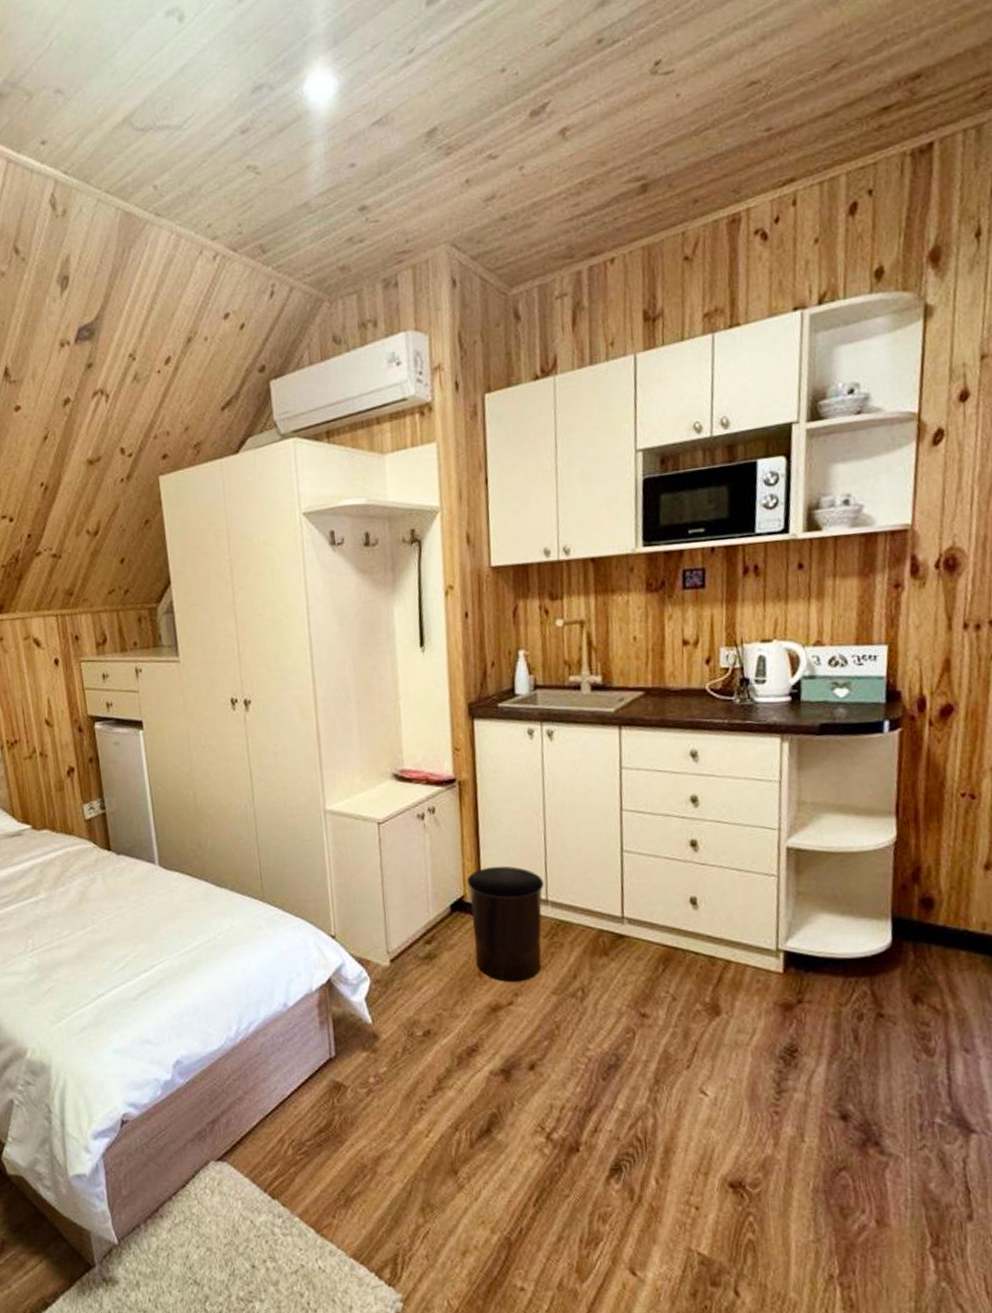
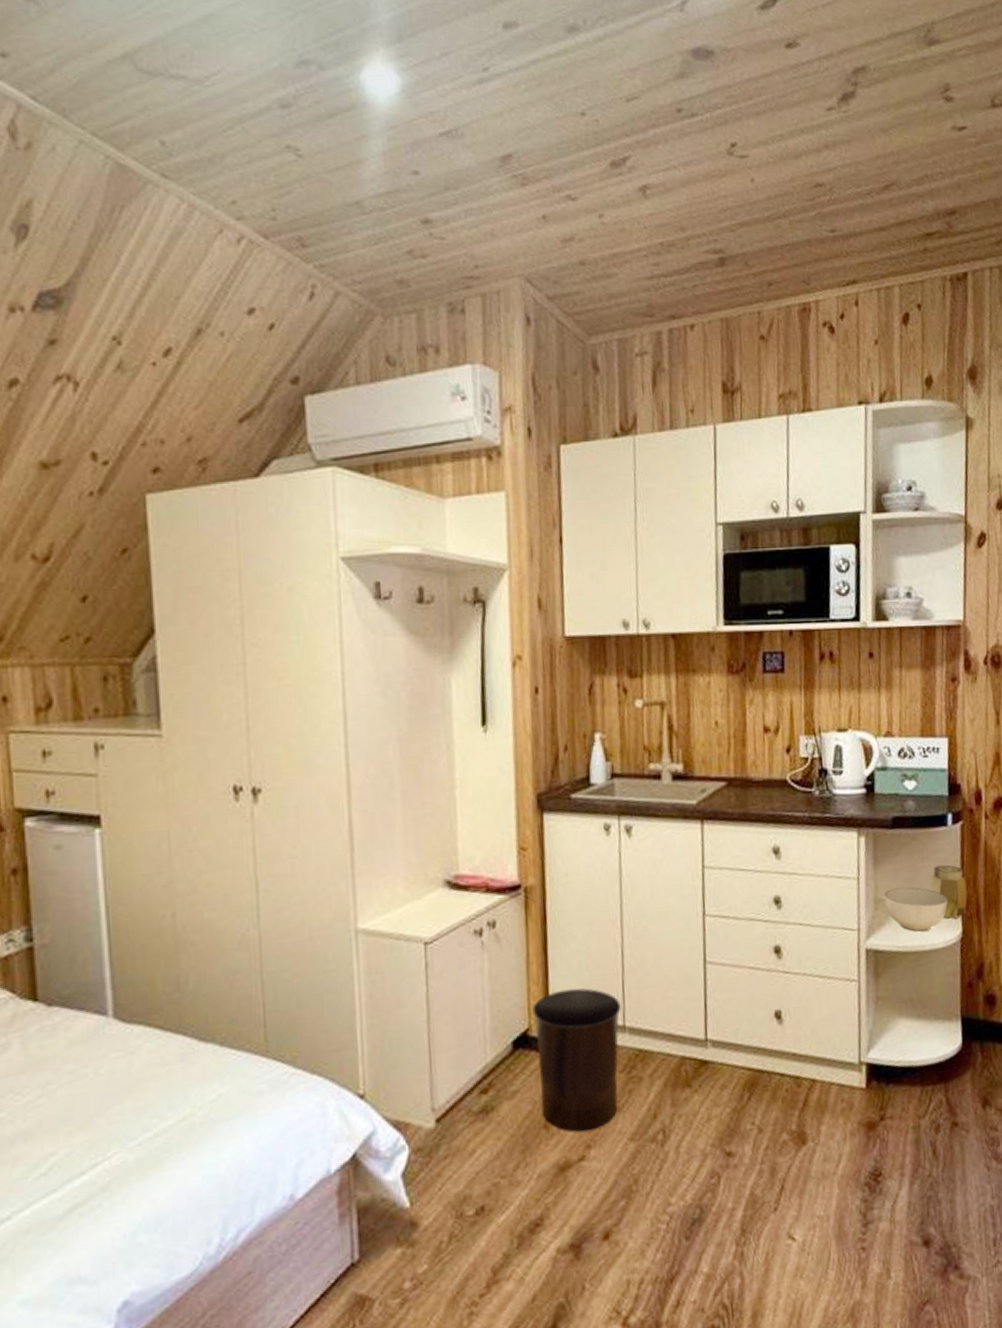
bowl: none [808,791,882,834] -> present [884,887,948,932]
jar: none [859,770,905,824] -> present [929,864,968,920]

